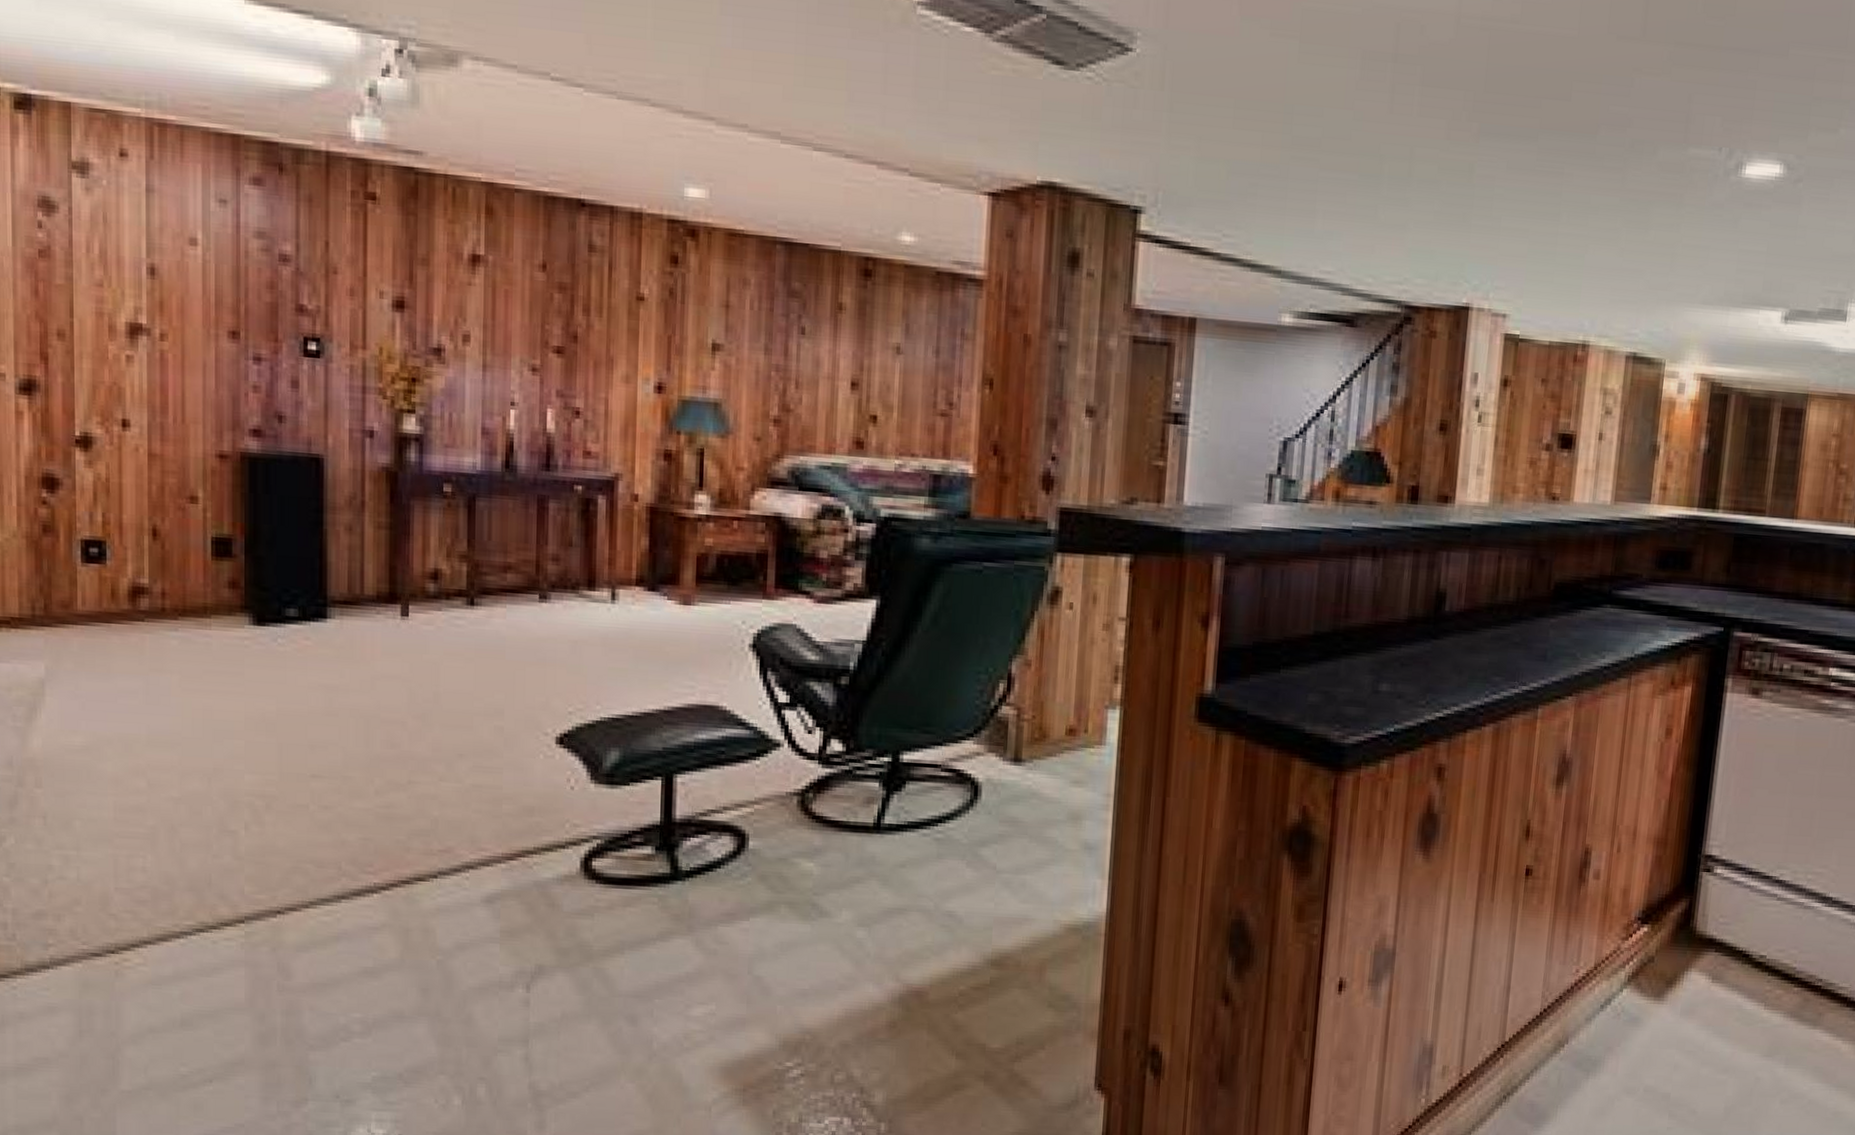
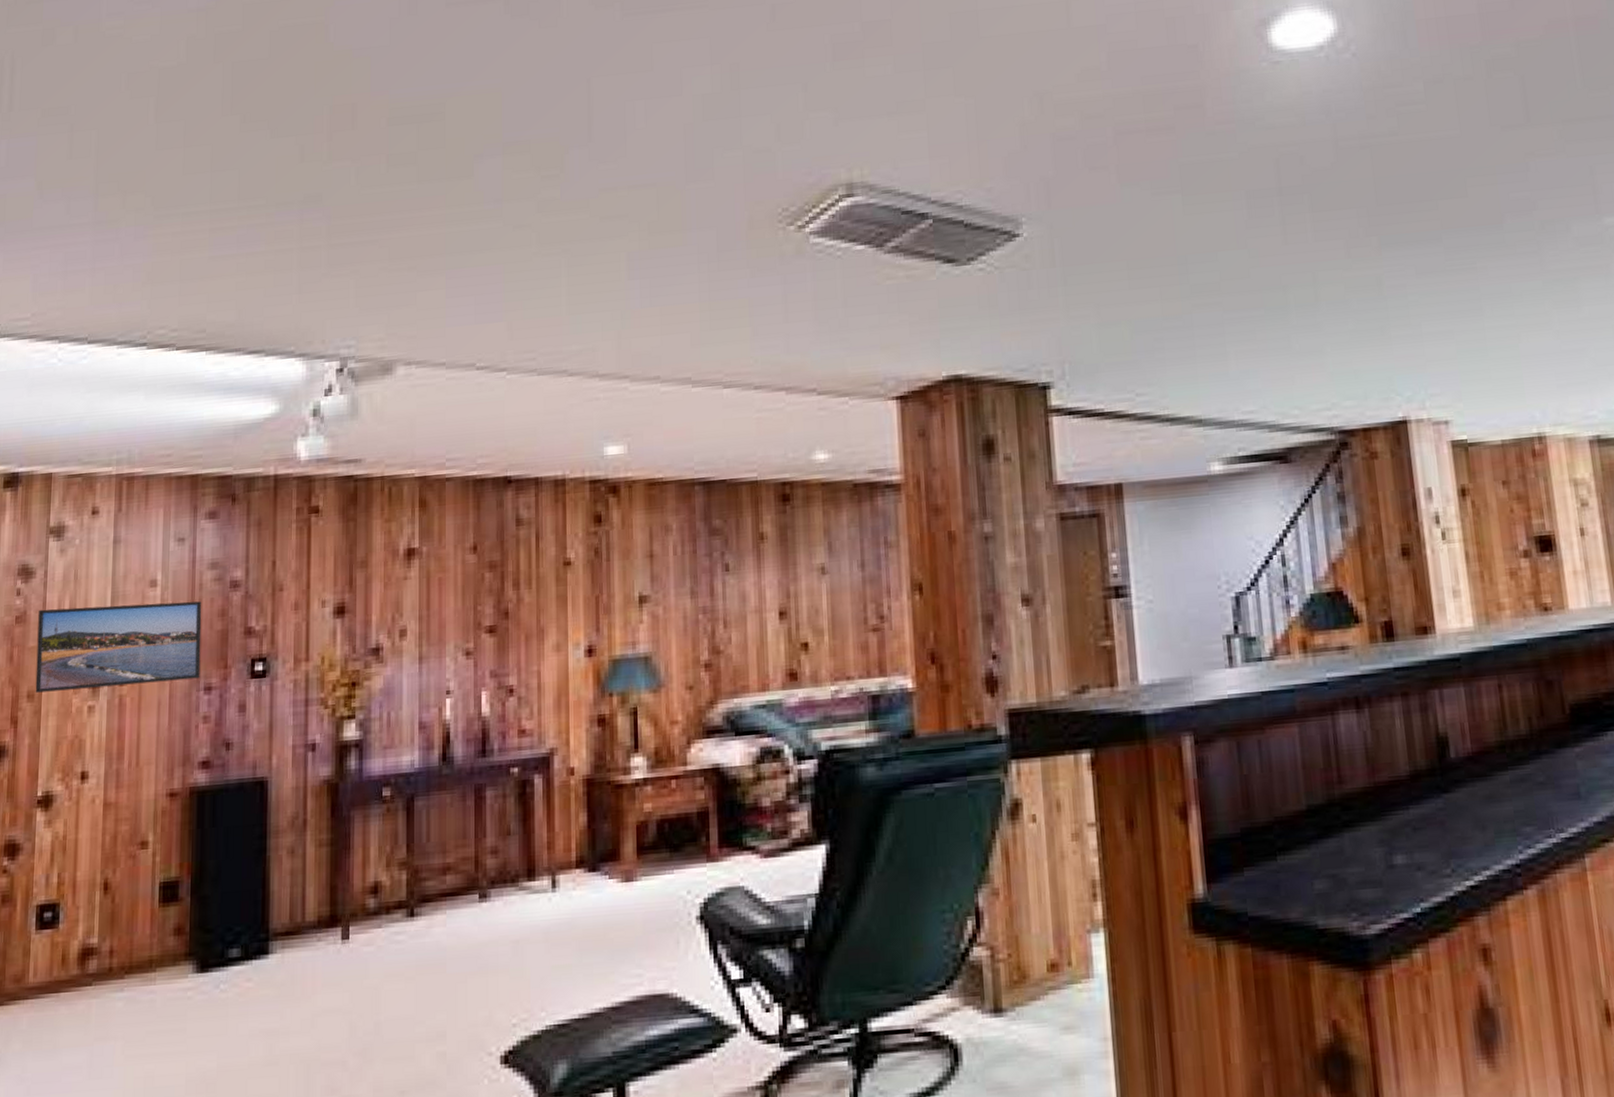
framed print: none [64,247,248,347] -> present [35,601,202,693]

